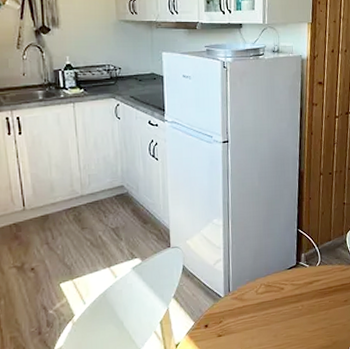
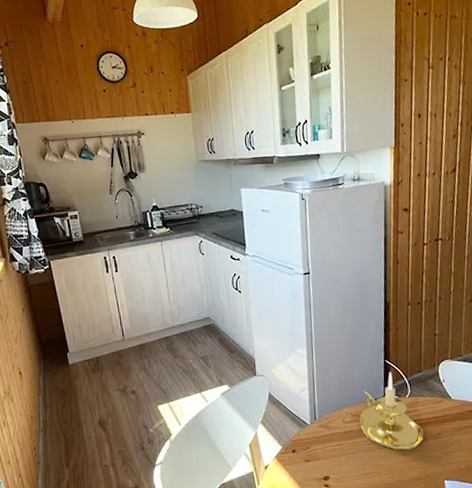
candle holder: none [272,241,332,320] -> present [359,372,424,451]

